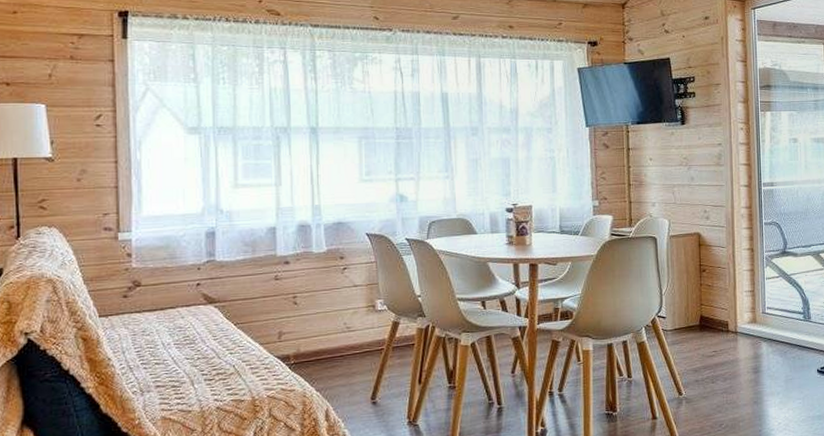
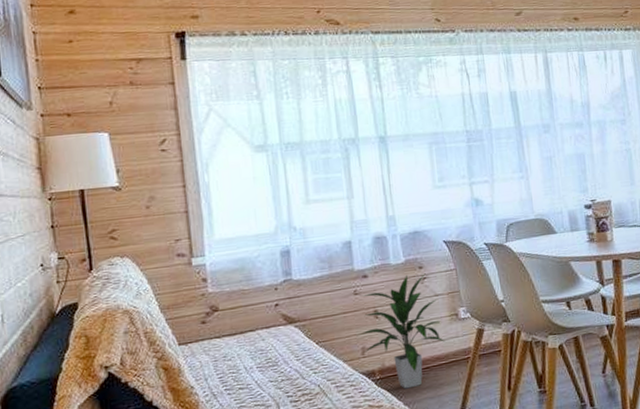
indoor plant: none [278,263,361,375] -> present [360,273,446,389]

